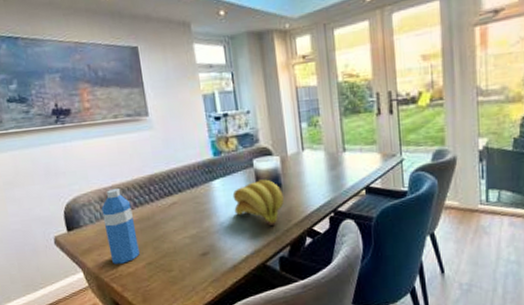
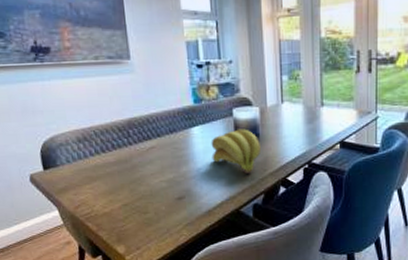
water bottle: present [101,189,140,264] -> none [79,130,116,204]

